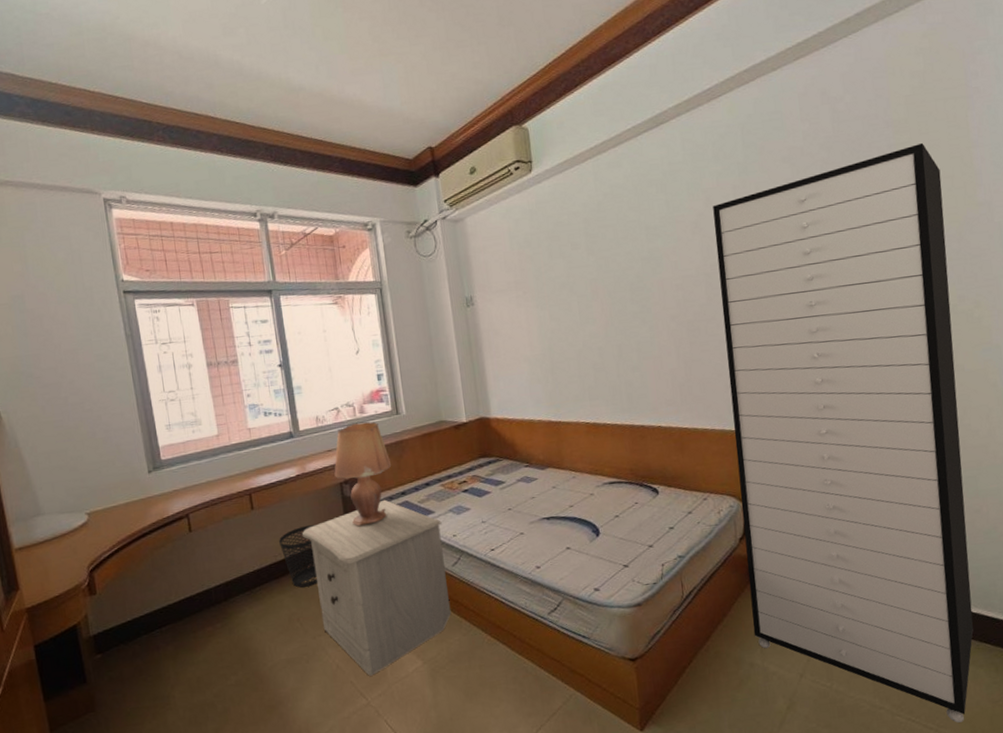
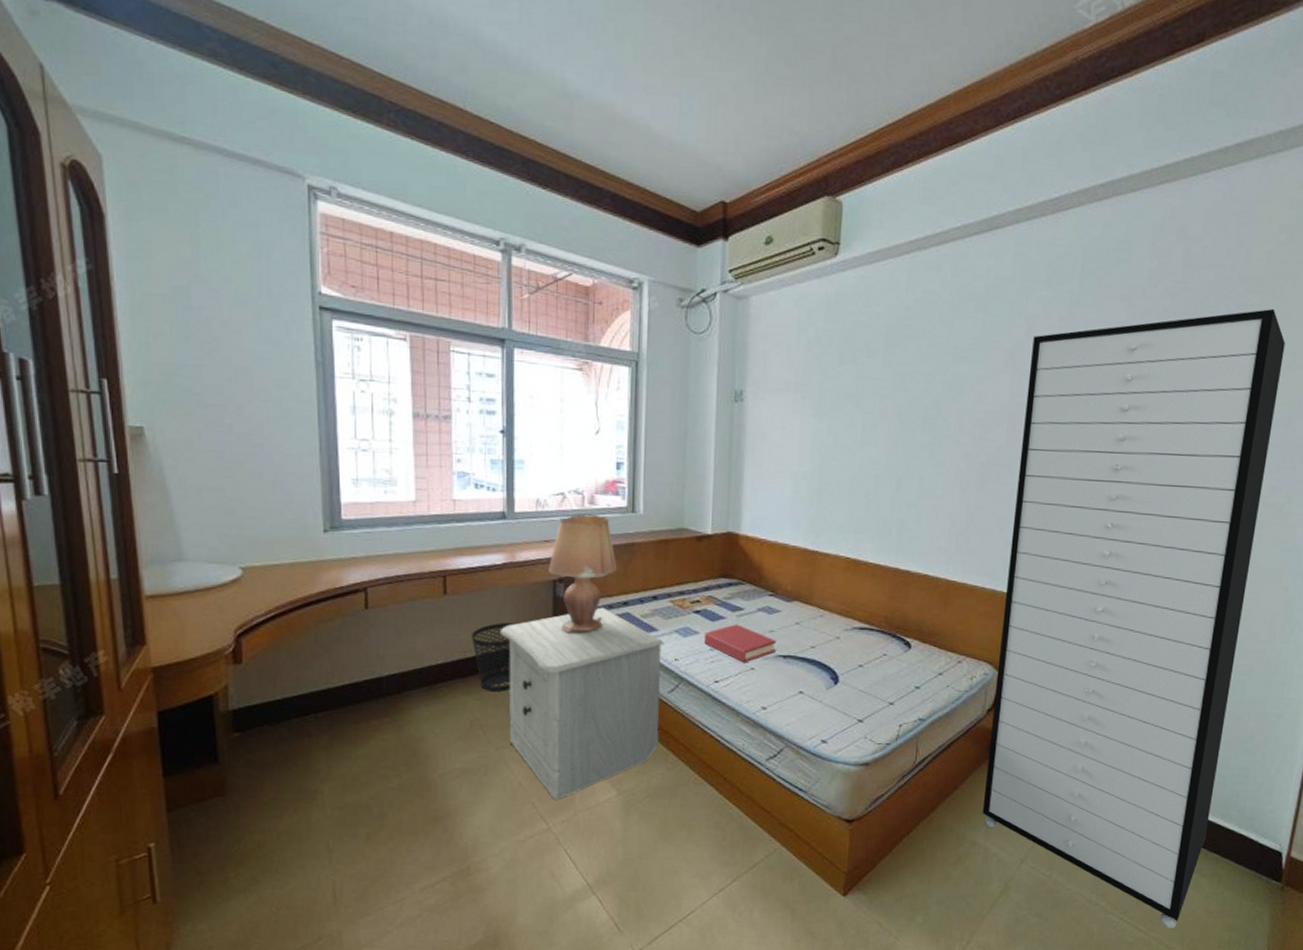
hardback book: none [475,496,540,530] -> present [704,624,776,663]

